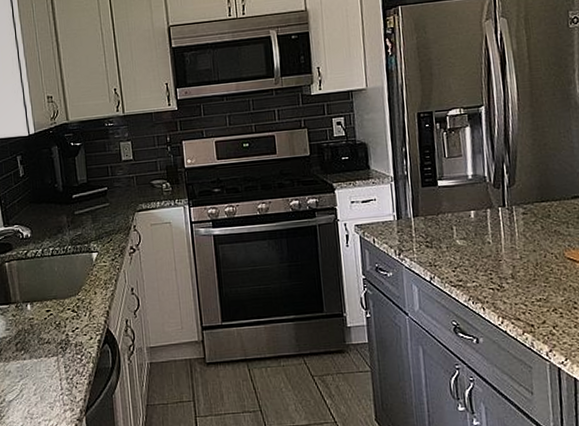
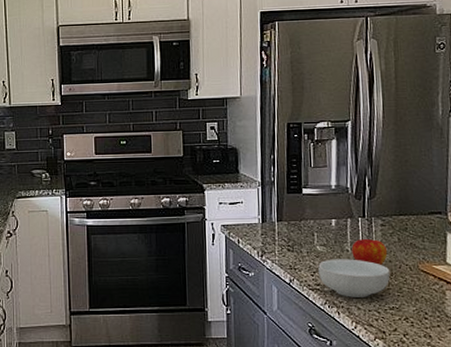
cereal bowl: none [459,251,536,292] -> present [318,259,390,297]
apple: none [493,228,532,257] -> present [351,238,388,266]

